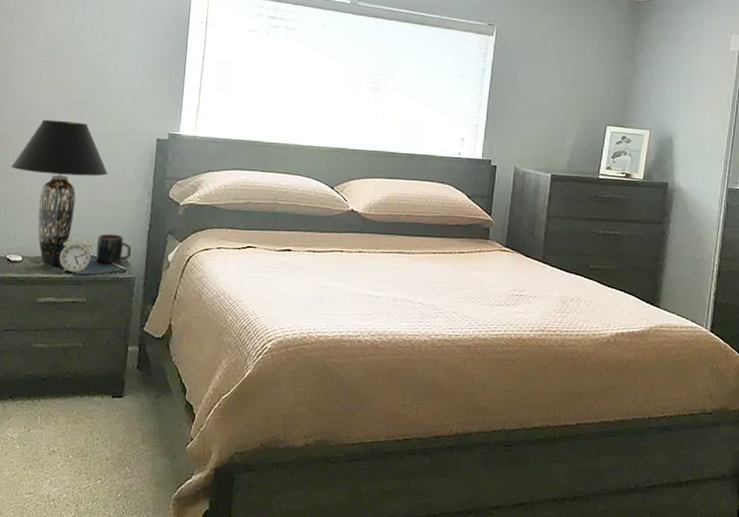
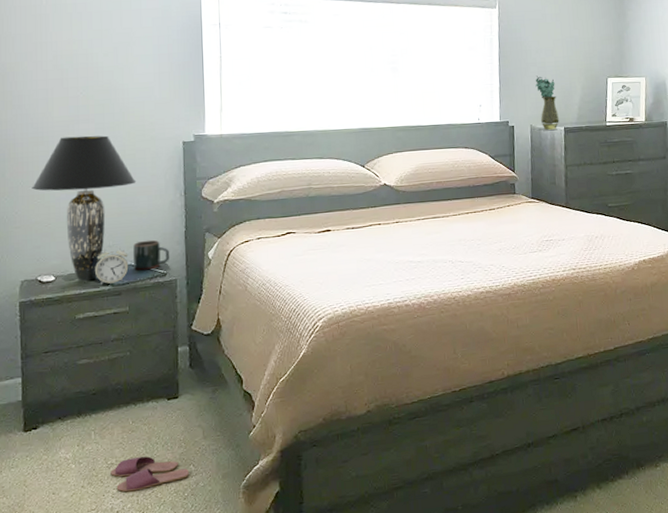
slippers: none [51,449,124,483] -> present [110,456,189,492]
vase: none [525,114,547,175] -> present [535,75,559,130]

